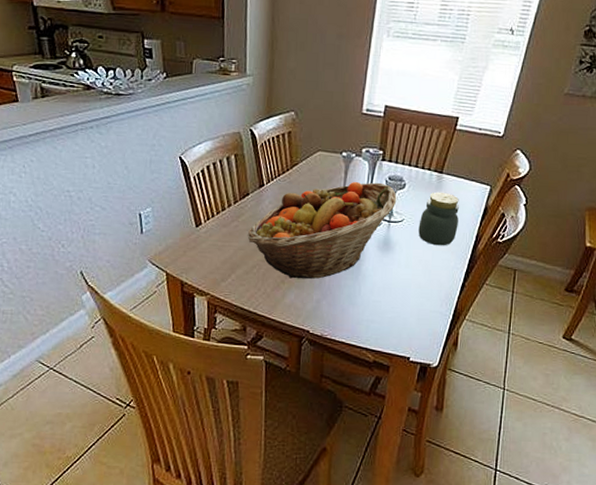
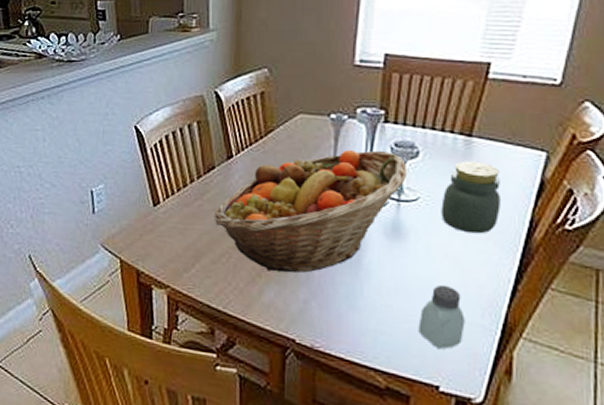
saltshaker: none [398,285,430,331] -> present [418,285,465,350]

